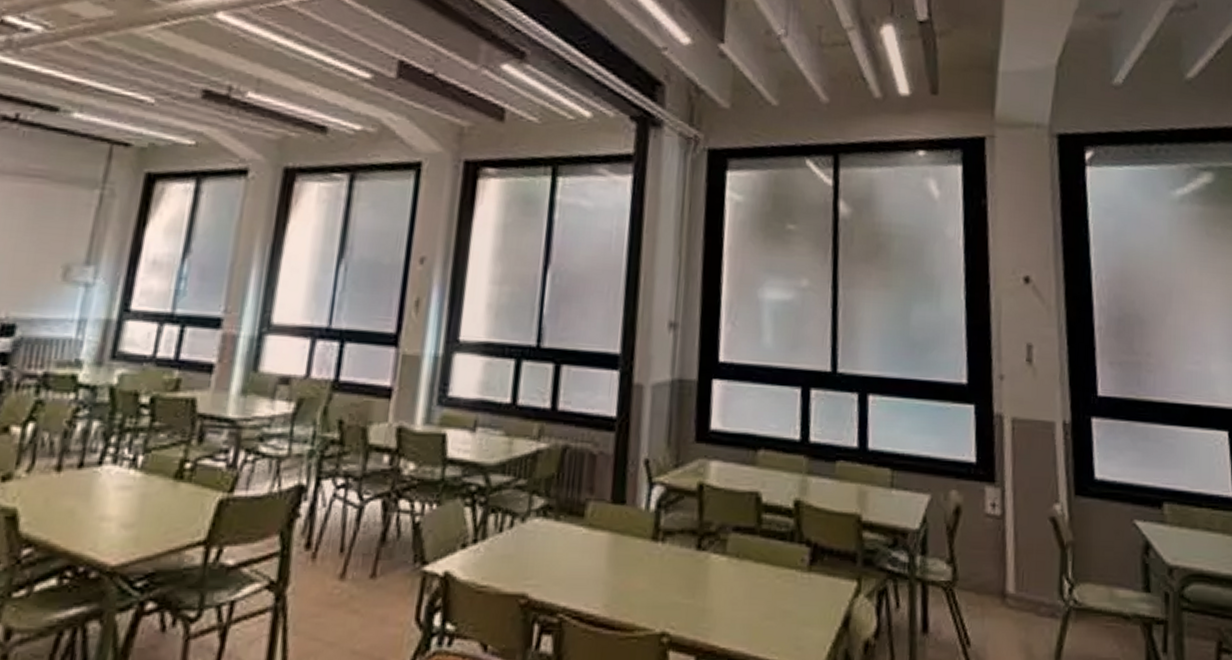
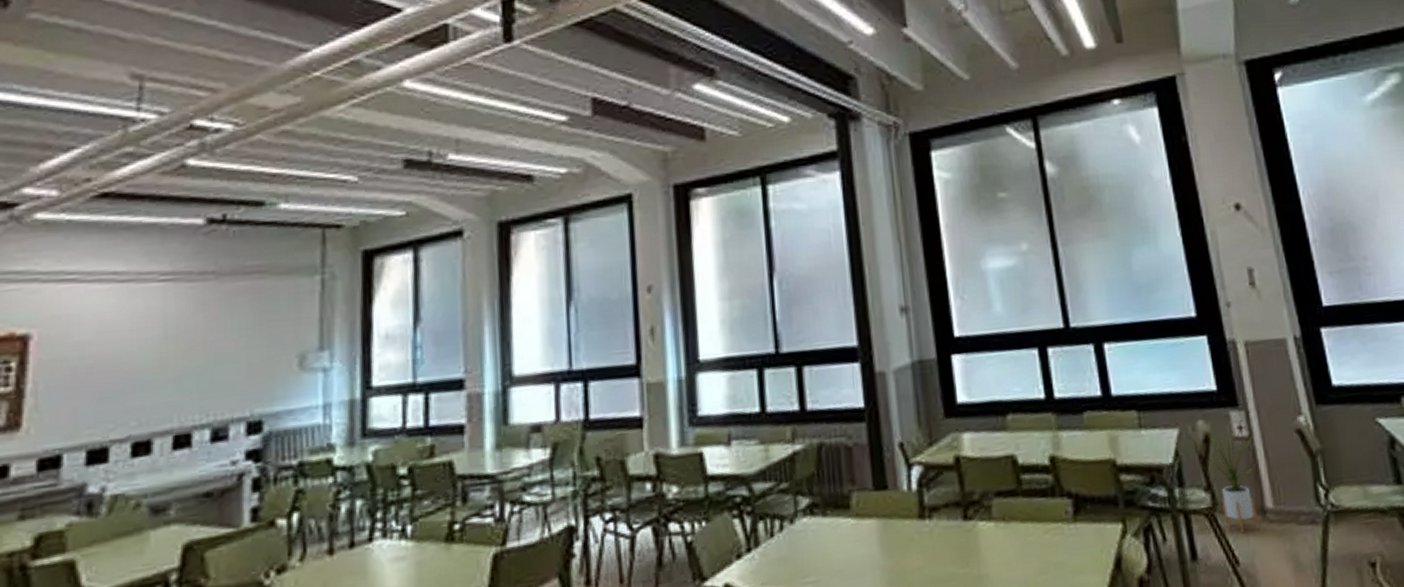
house plant: none [955,501,1008,614] -> present [1208,425,1259,534]

